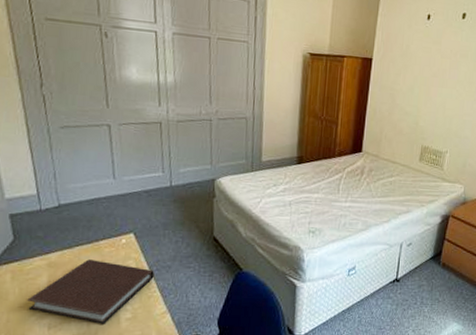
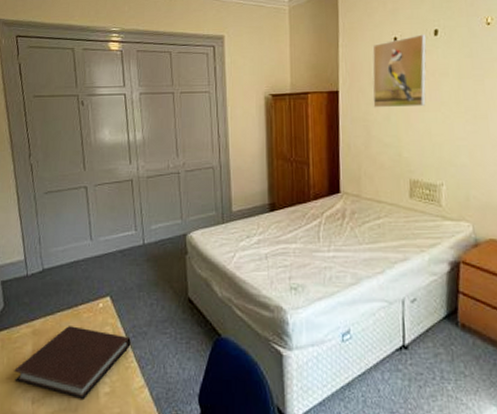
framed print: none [401,15,456,82] -> present [372,34,427,108]

